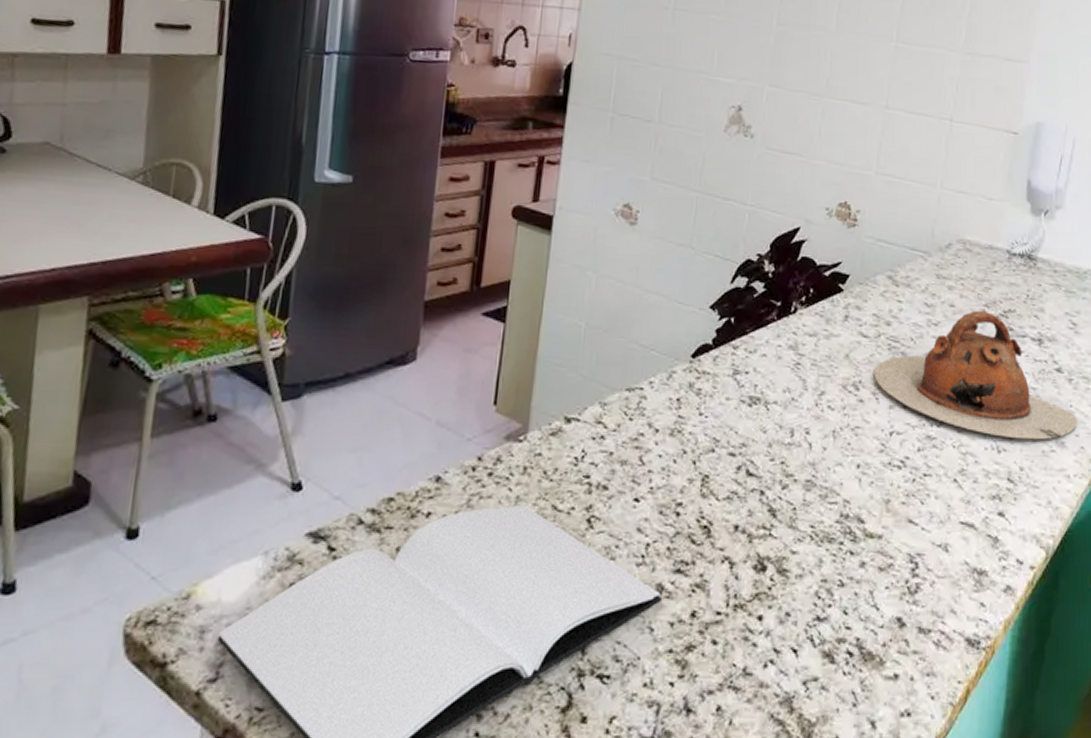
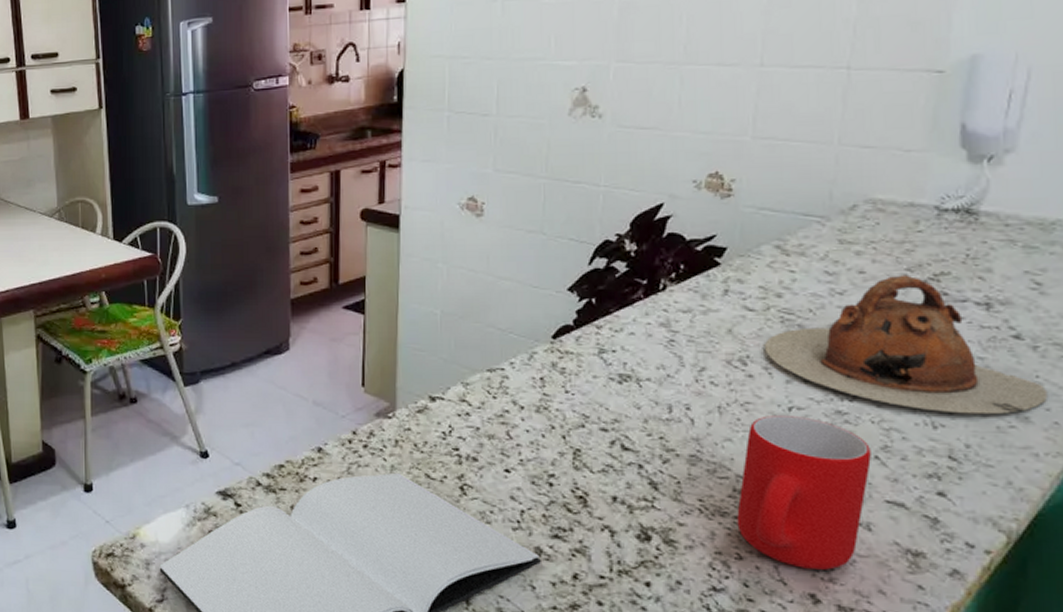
mug: none [841,439,951,592] -> present [737,414,871,570]

